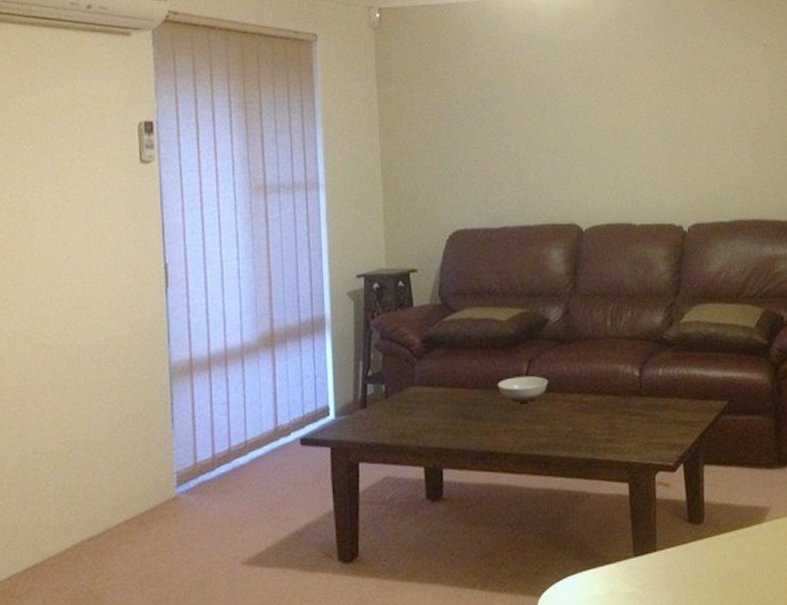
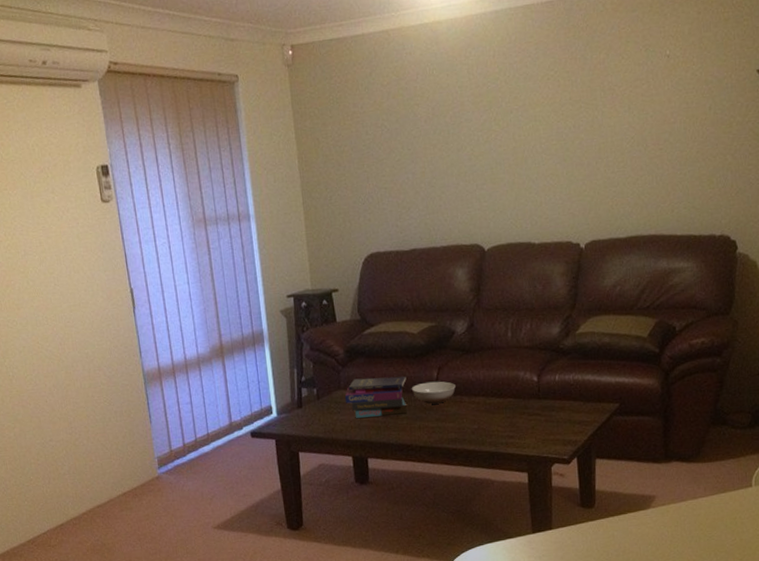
books: none [418,370,492,420] -> present [344,376,407,418]

